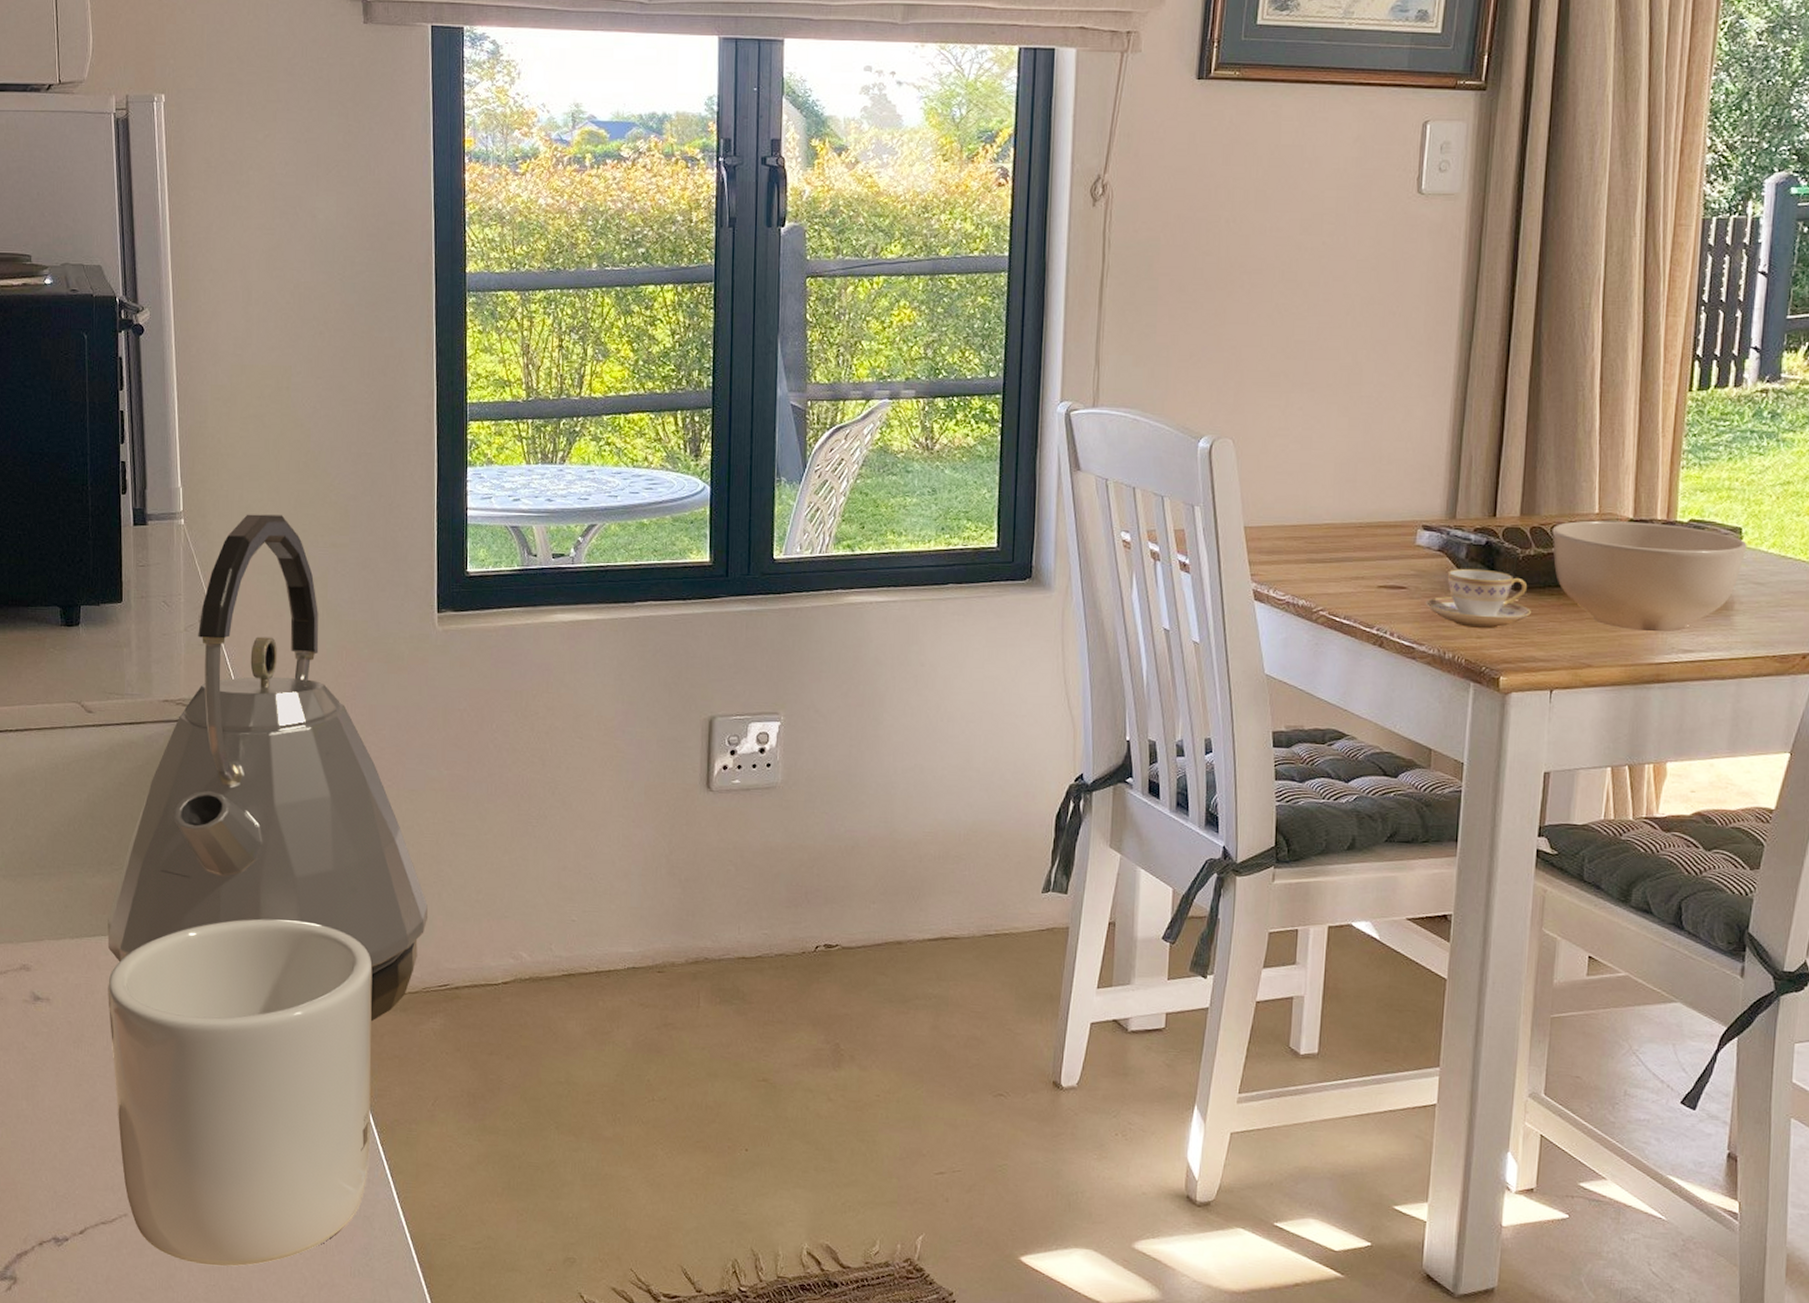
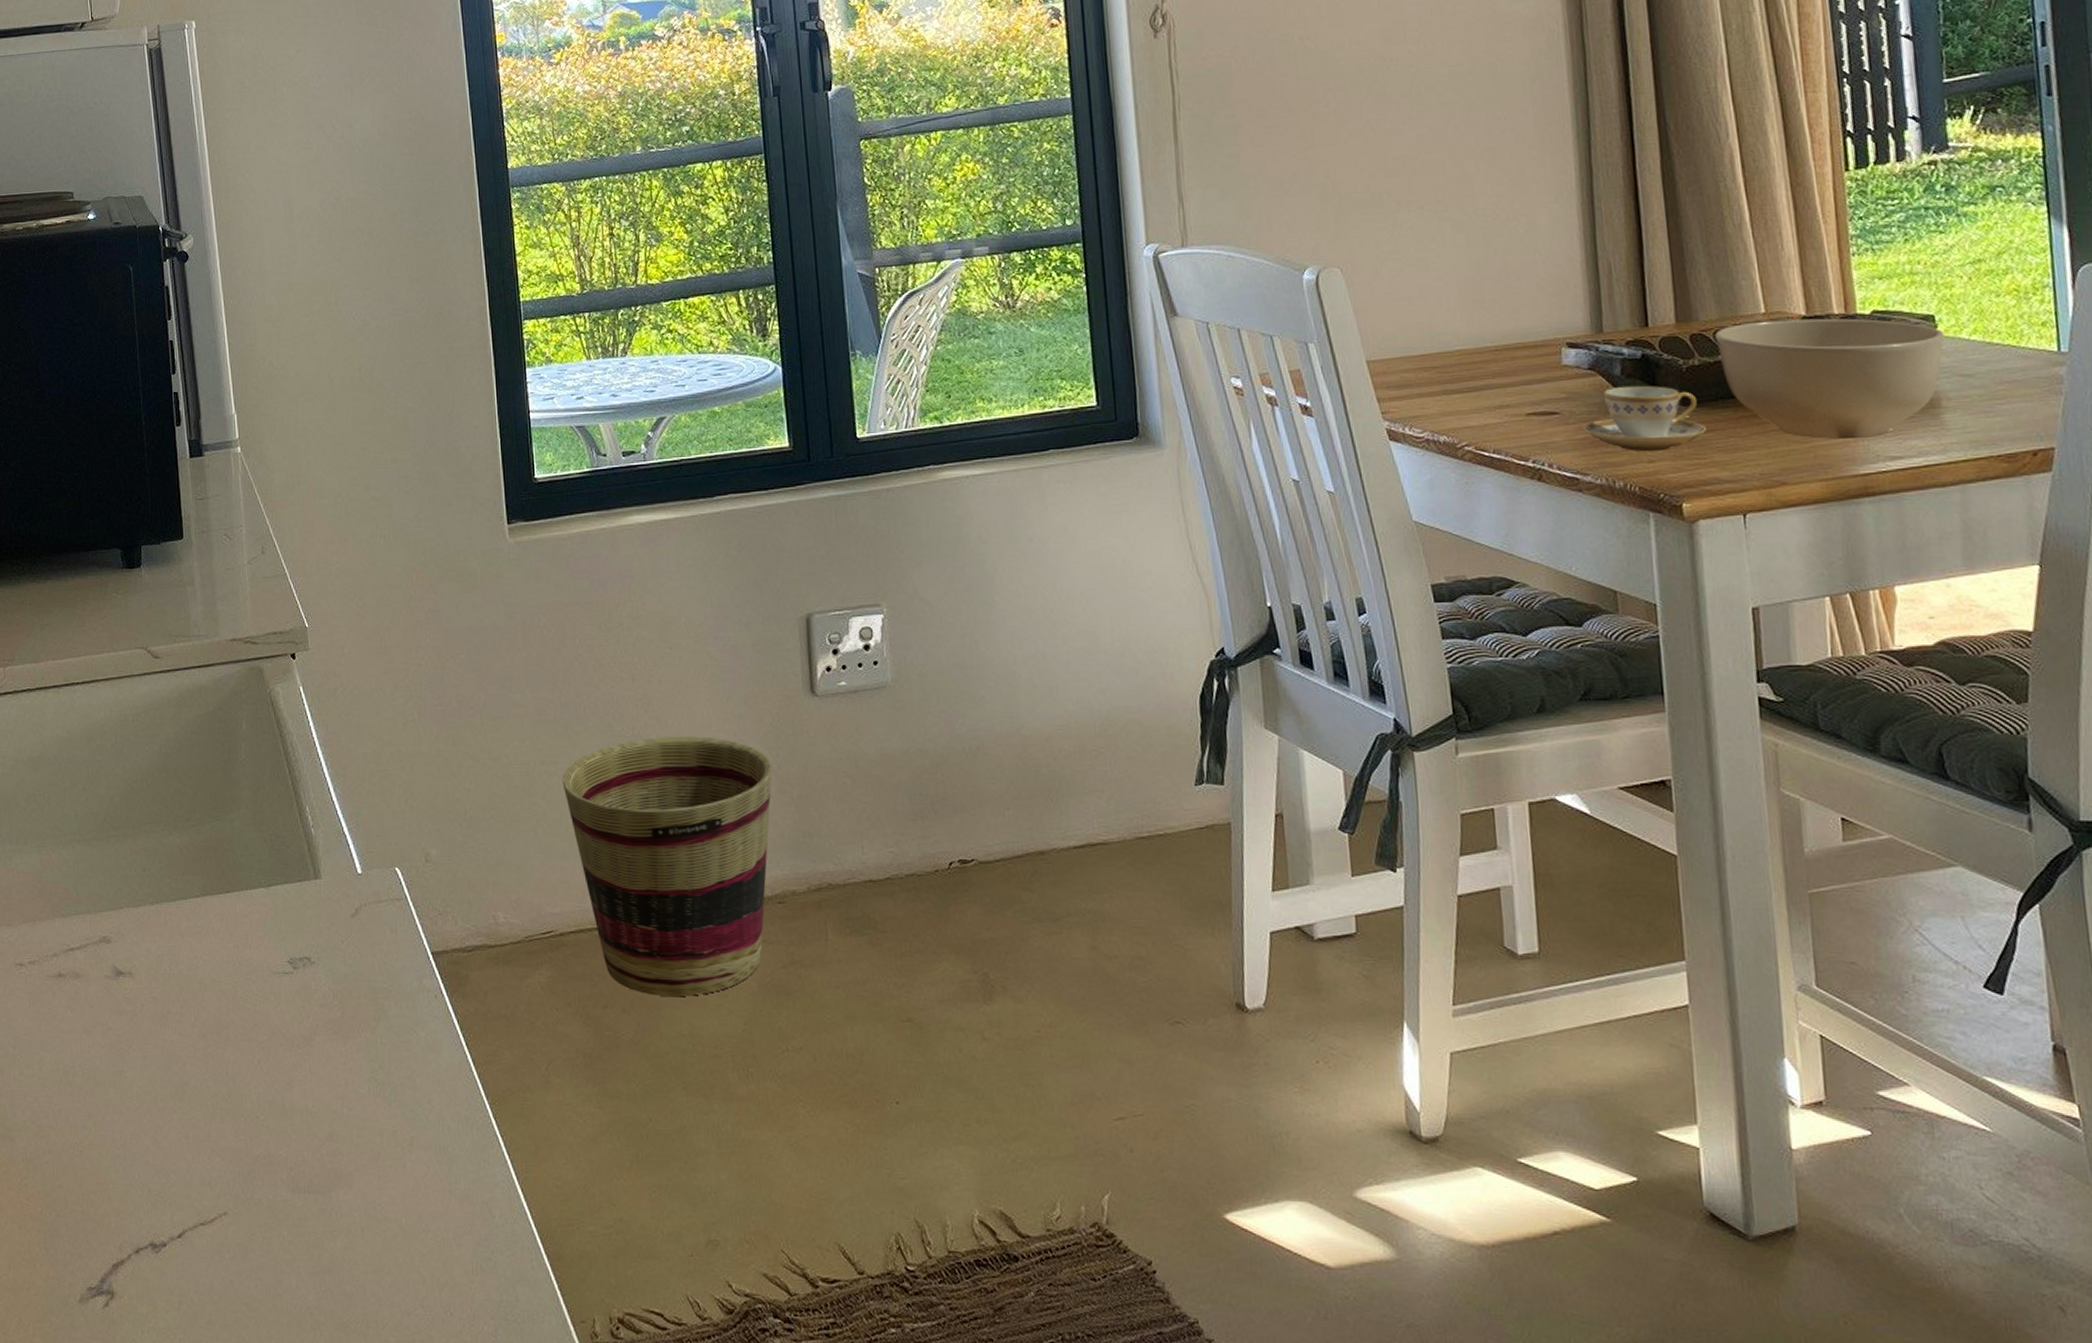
kettle: present [107,514,429,1022] -> none [188,434,525,978]
mug: present [108,918,373,1267] -> none [192,870,483,1269]
basket: none [469,817,665,1049] -> present [562,736,773,996]

